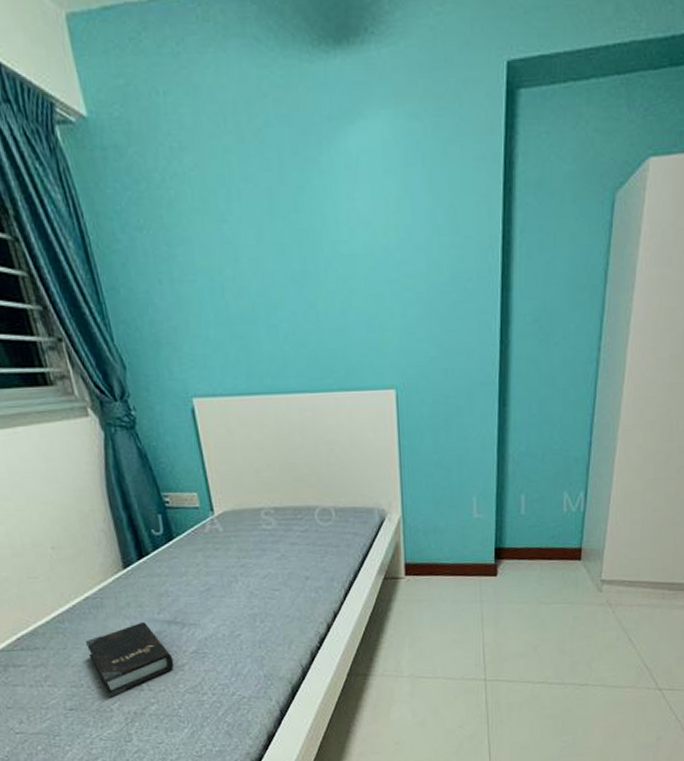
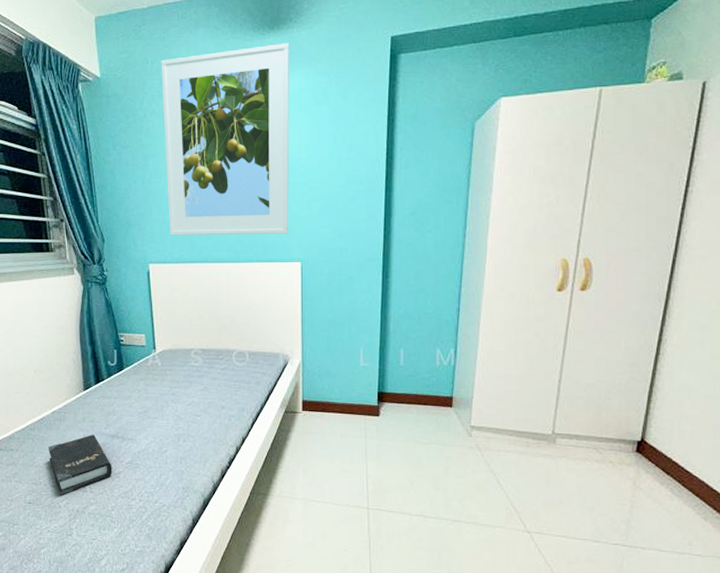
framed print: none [178,67,377,358] -> present [161,43,290,236]

